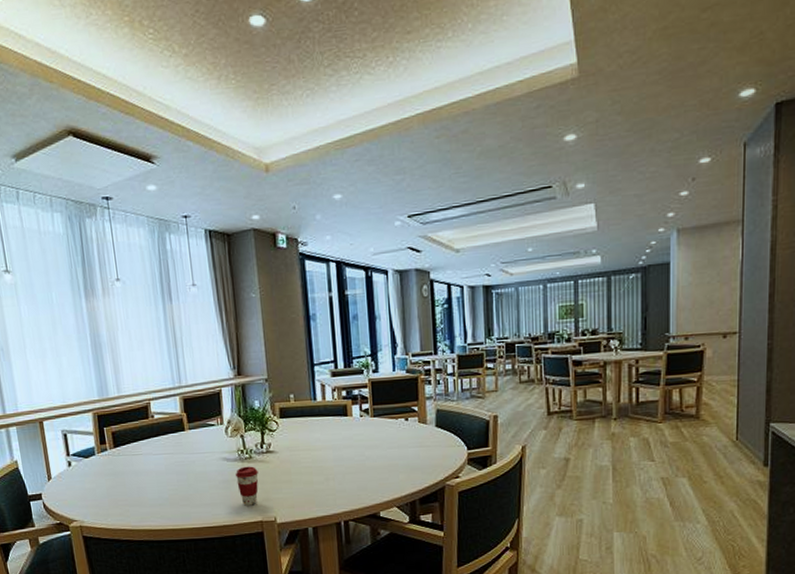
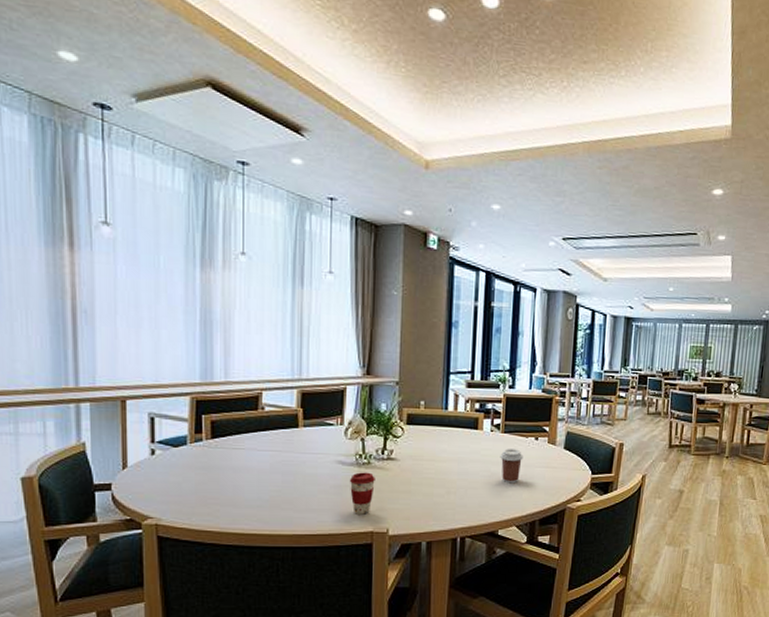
coffee cup: none [372,431,396,466] -> present [500,449,524,484]

